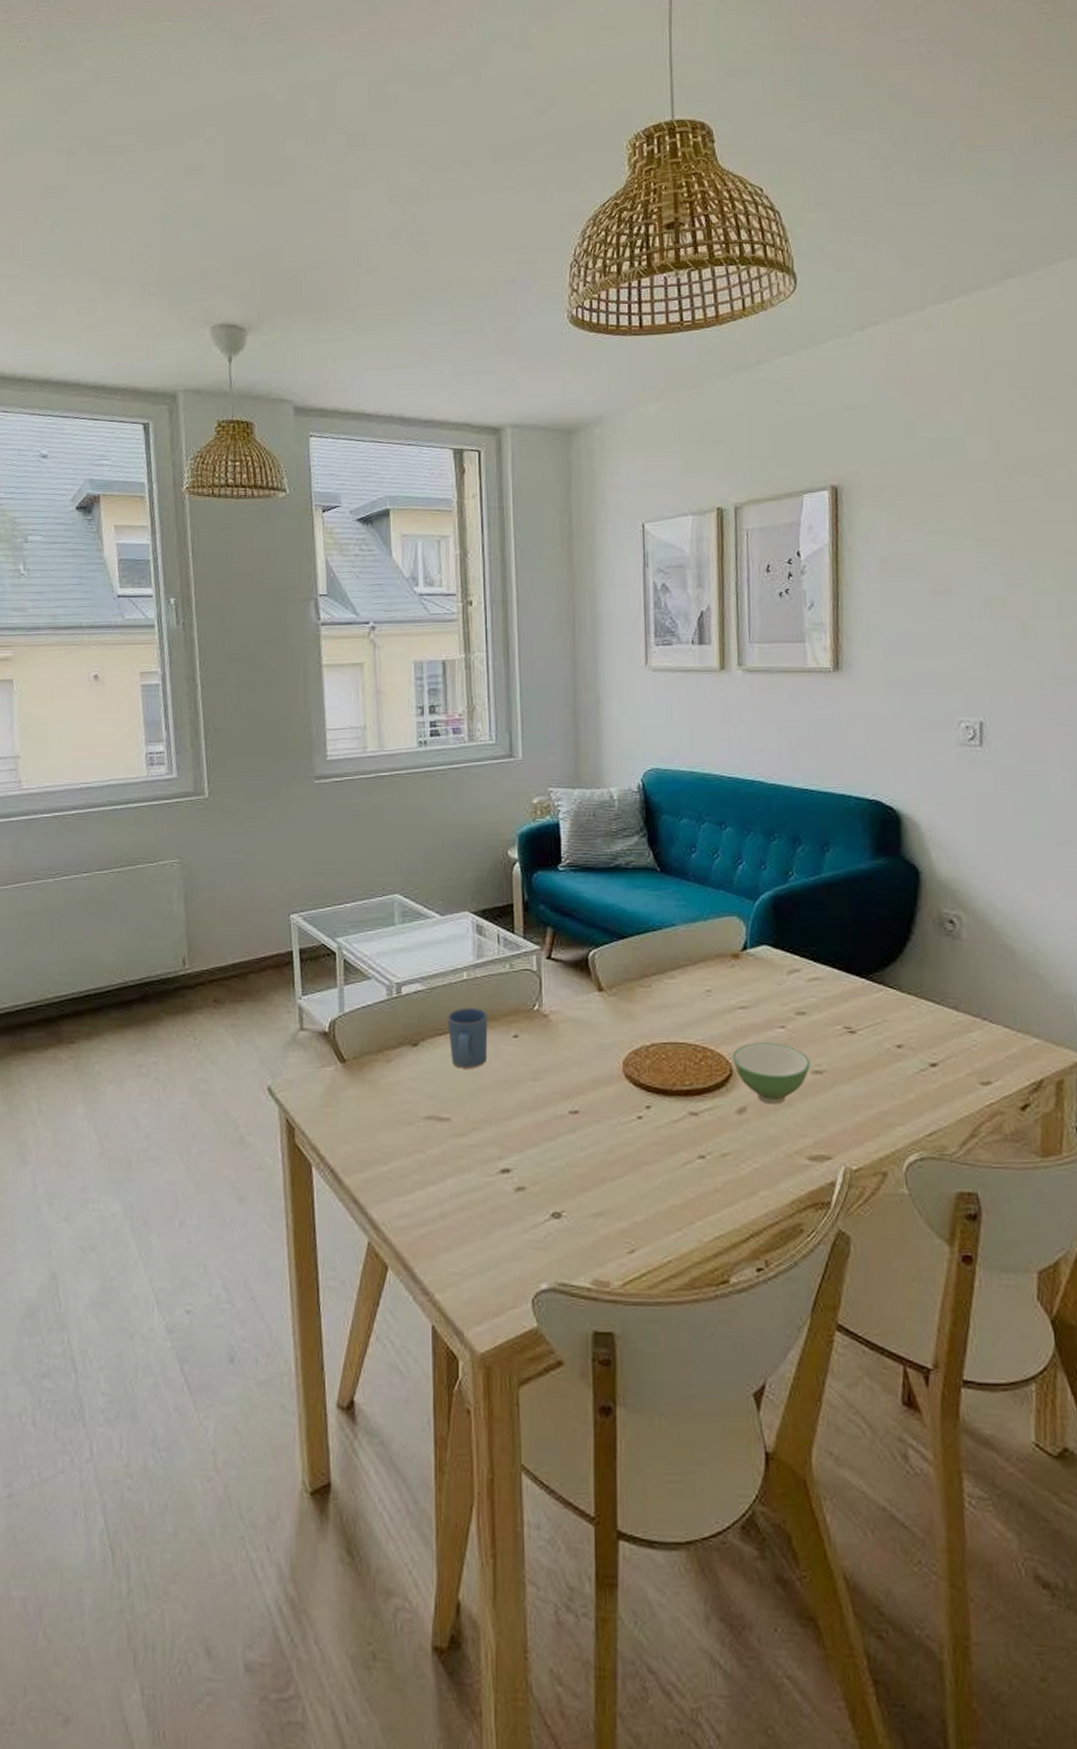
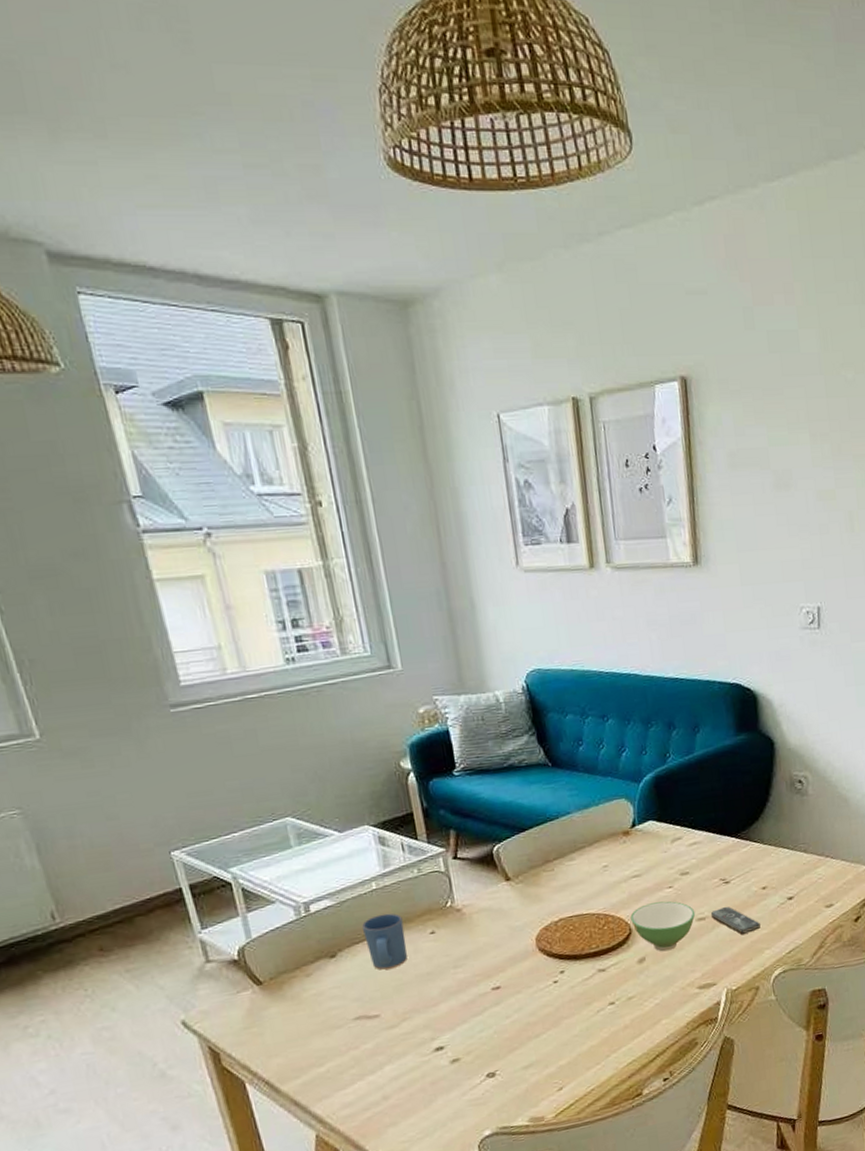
mobile phone: none [829,1061,893,1102] -> present [710,906,761,935]

